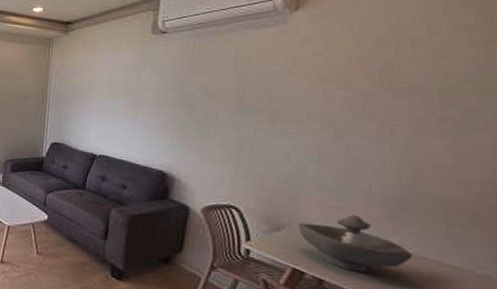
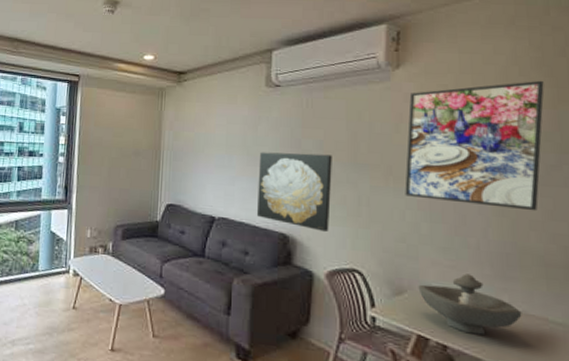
wall art: none [136,96,217,171] -> present [256,152,332,233]
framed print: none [292,17,474,156] -> present [405,80,544,211]

